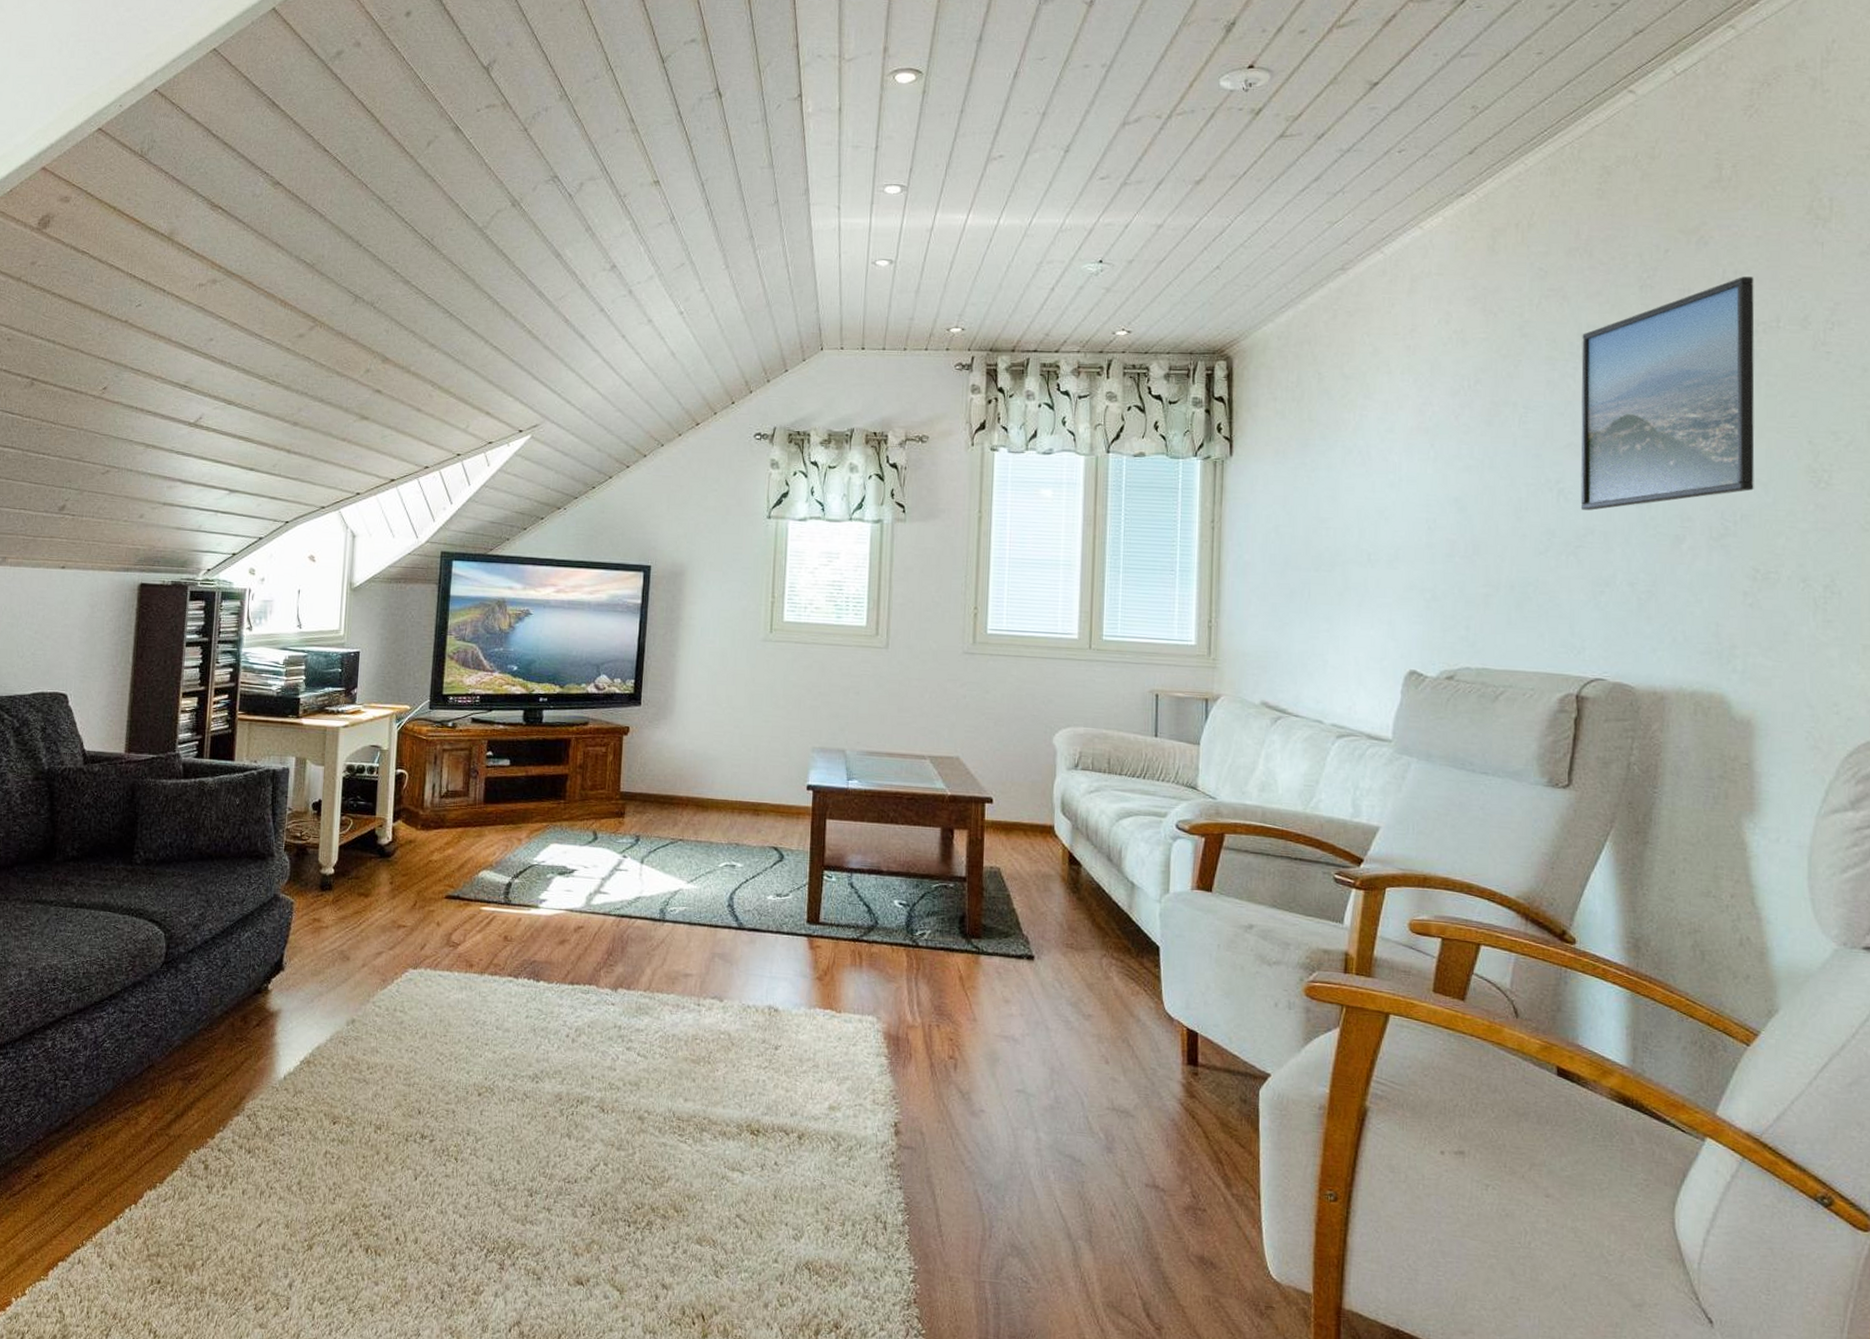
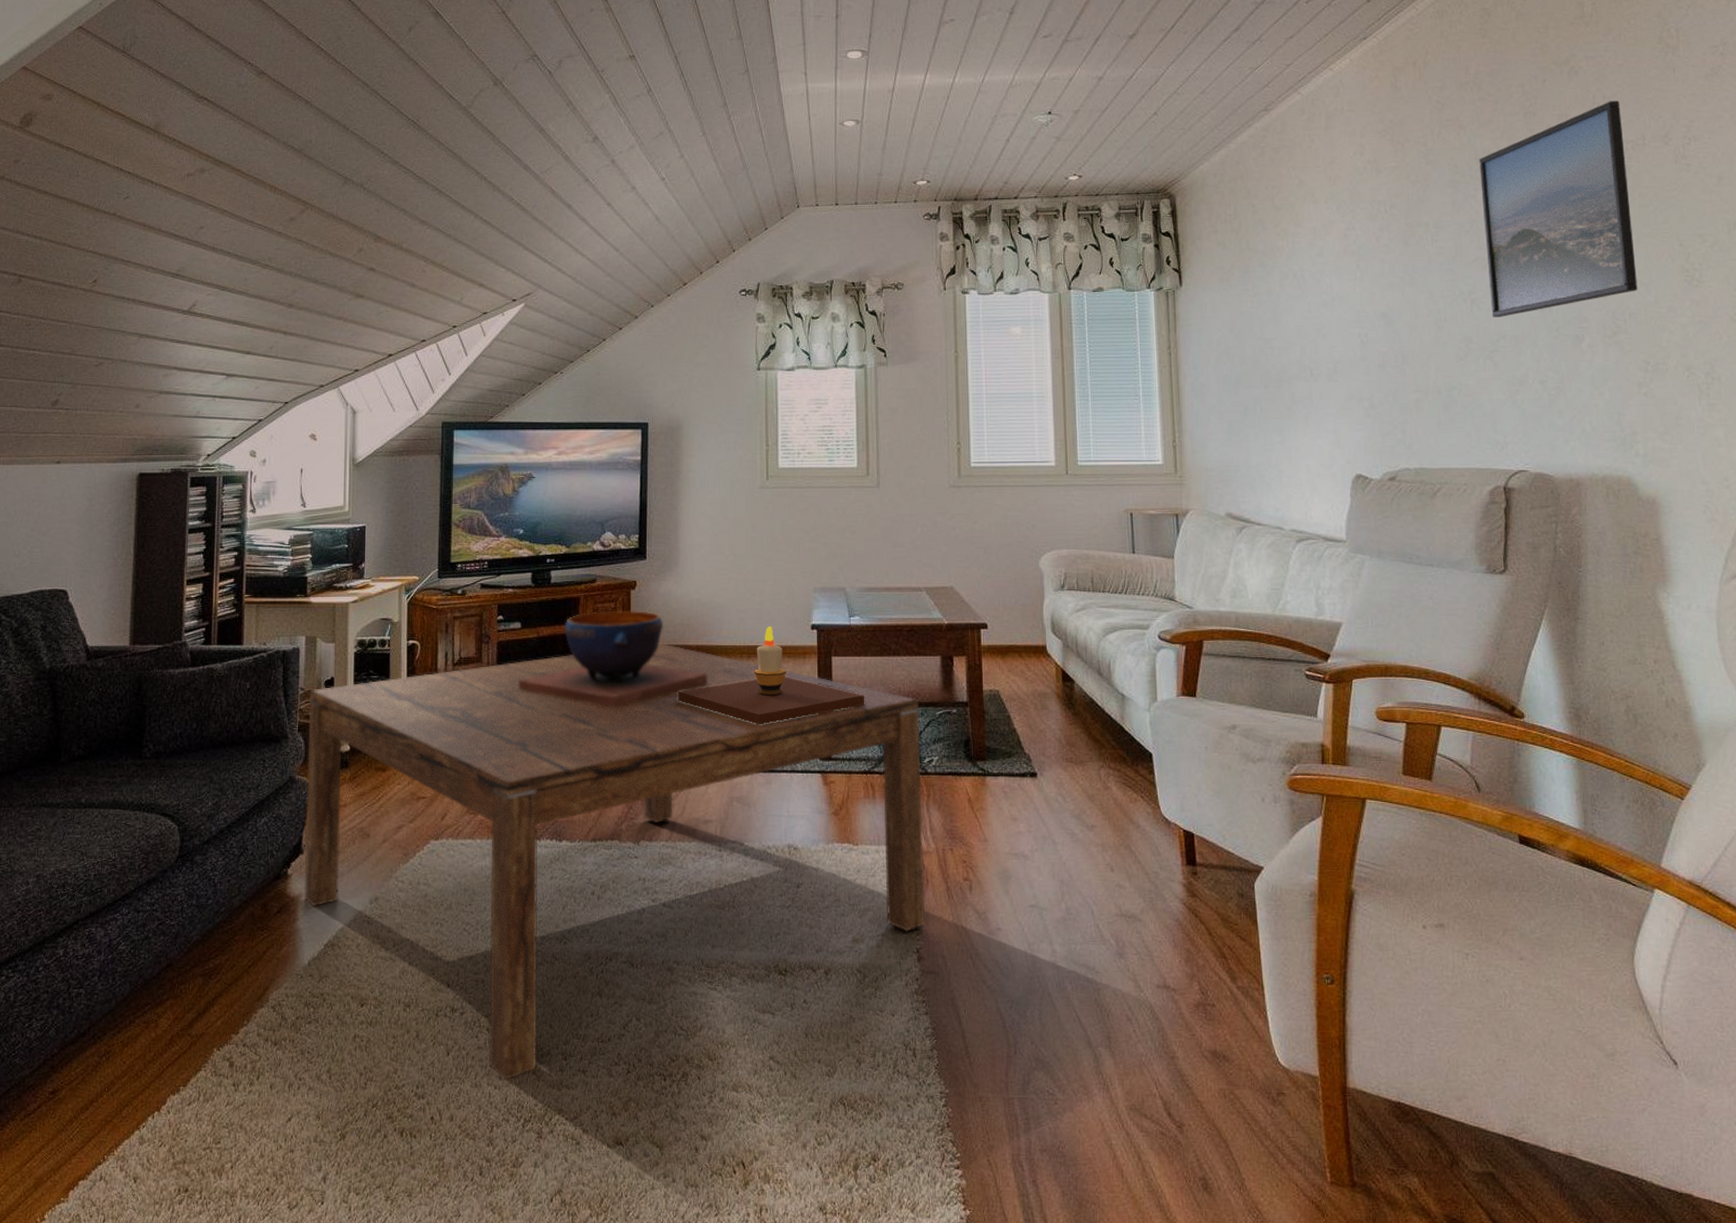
coffee table: none [282,791,915,1210] -> present [303,642,926,1080]
decorative bowl: none [504,754,697,852] -> present [518,610,708,706]
candle: none [664,783,859,883] -> present [677,626,865,725]

